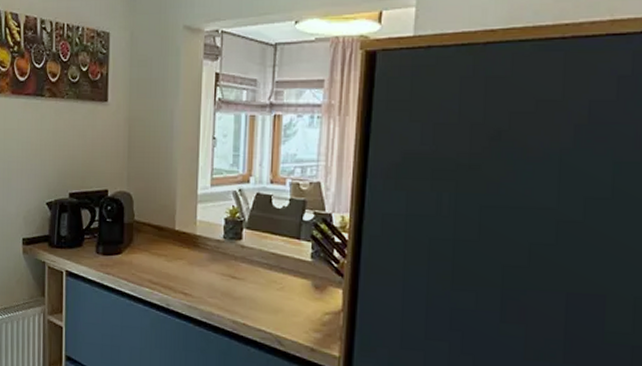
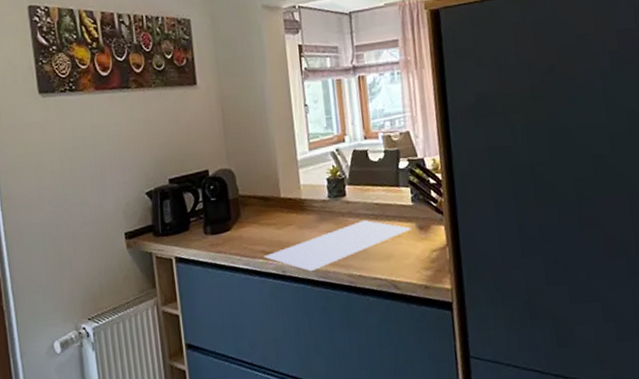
cutting board: none [150,268,306,311] -> present [264,220,411,272]

